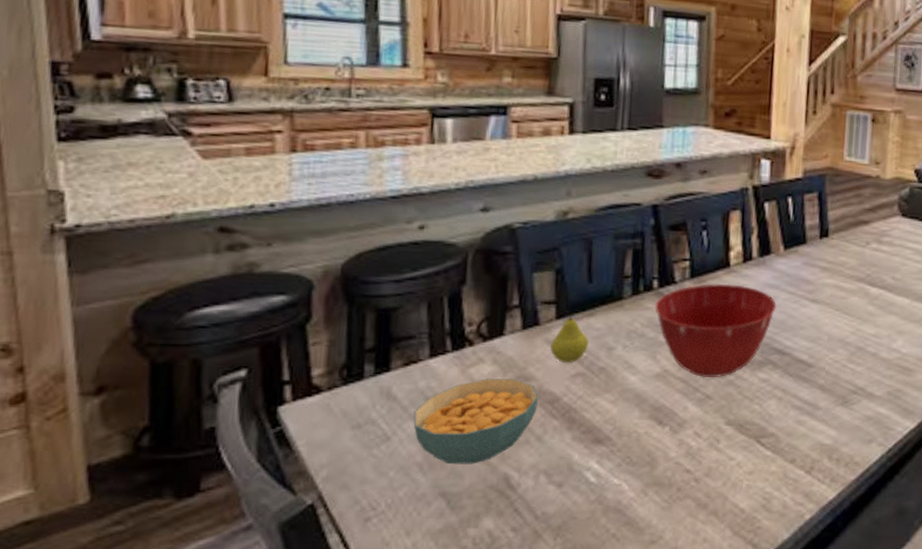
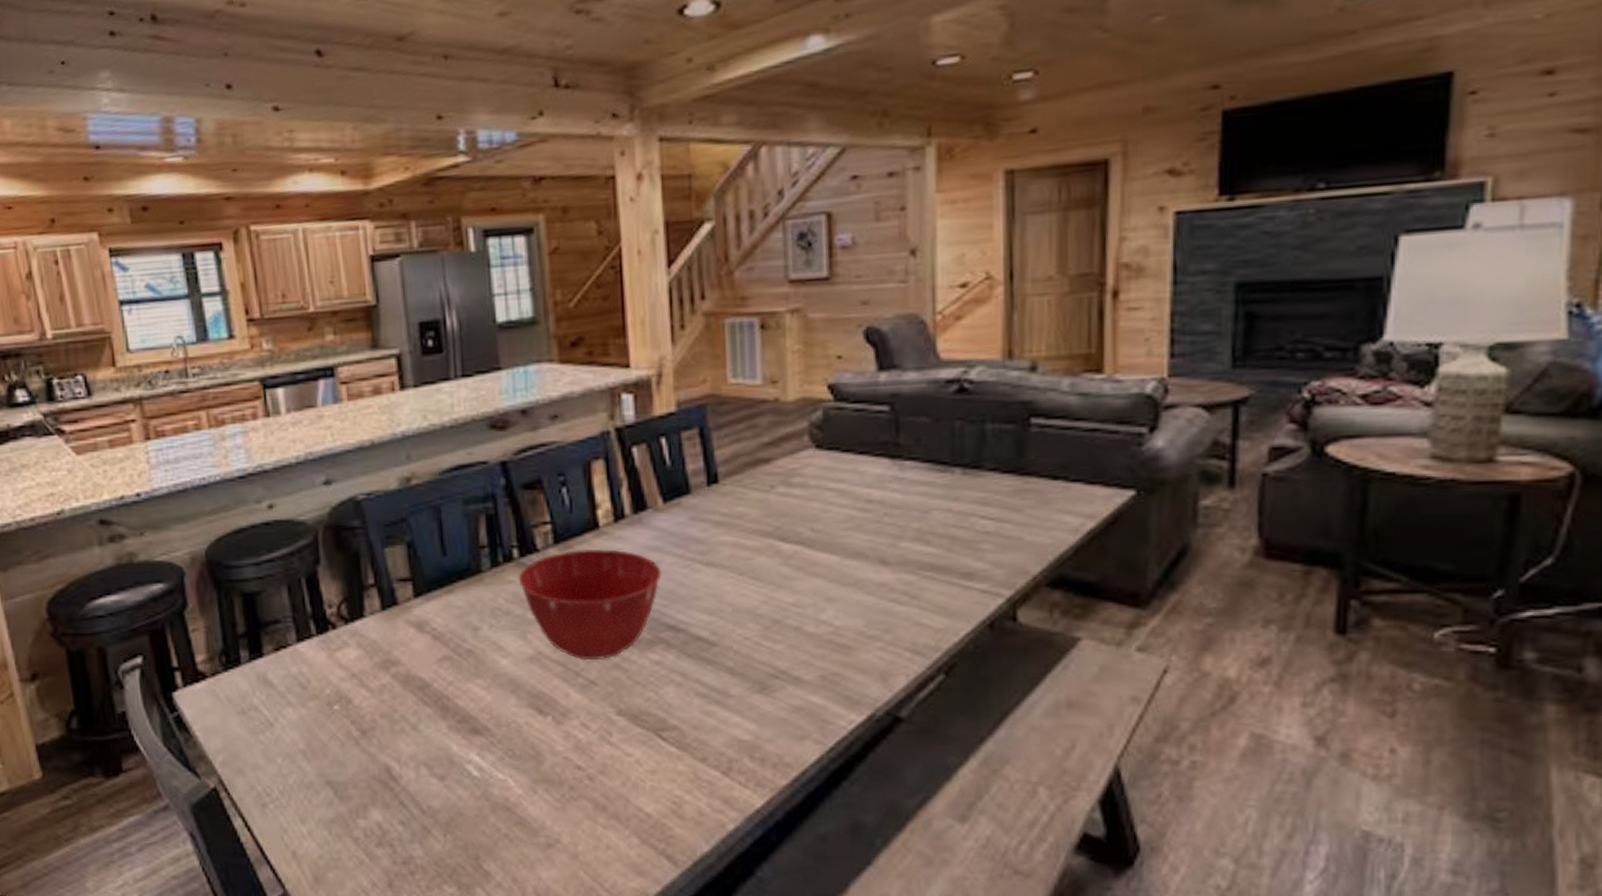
cereal bowl: present [413,379,538,465] -> none [290,663,408,753]
fruit: present [550,312,588,364] -> none [412,590,451,646]

